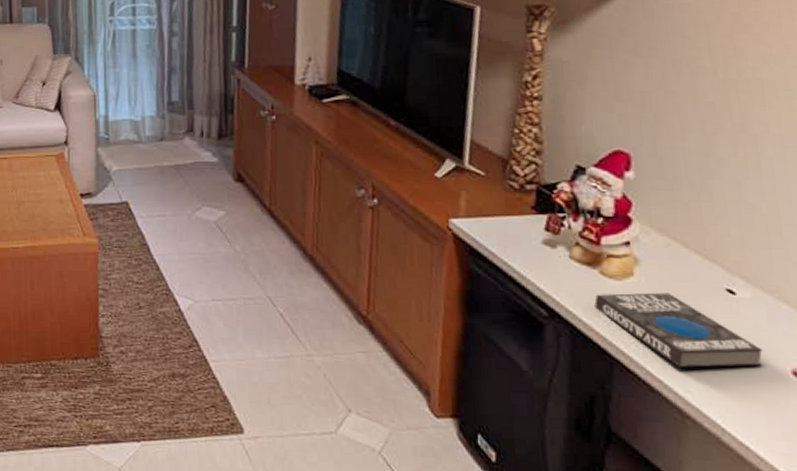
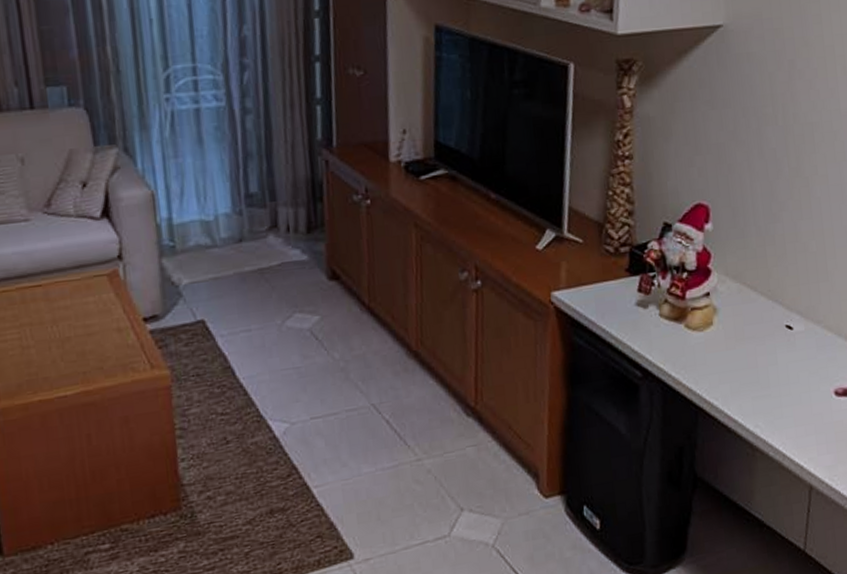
book: present [594,292,763,368] -> none [681,336,813,405]

